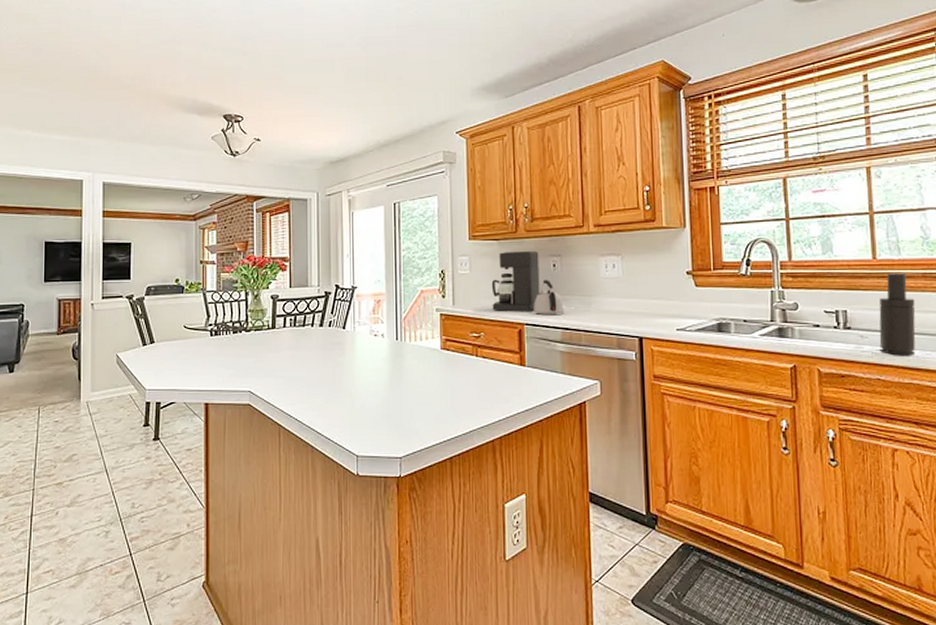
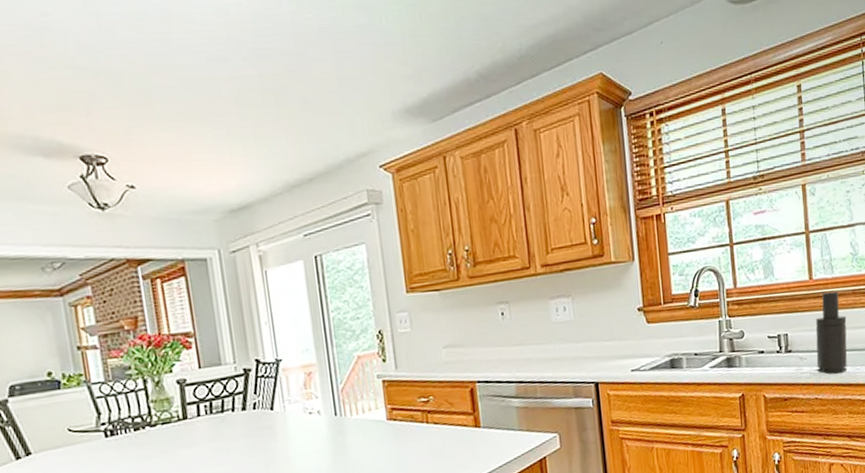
coffee maker: present [491,250,540,312] -> none [436,299,490,371]
kettle: present [532,279,564,316] -> none [483,330,516,370]

